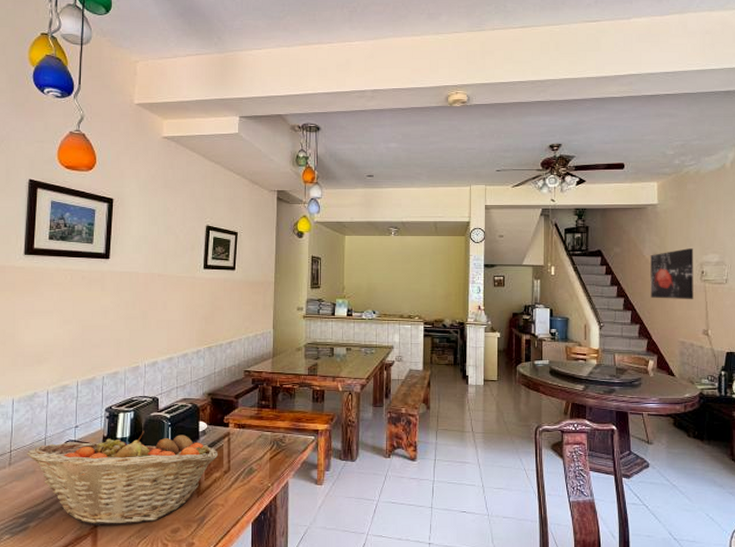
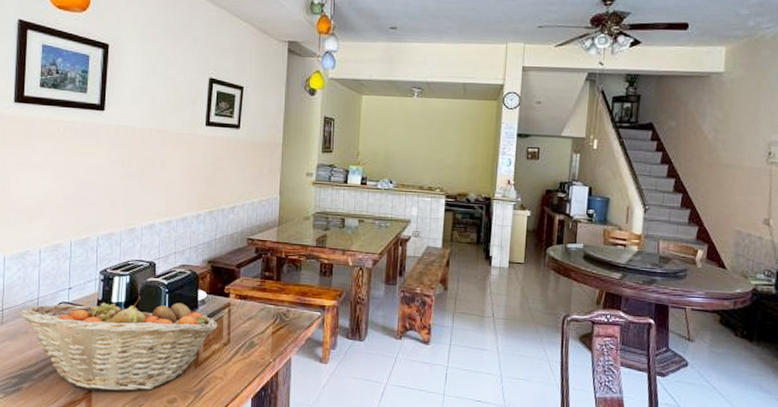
wall art: present [650,248,694,300] -> none [706,125,762,185]

